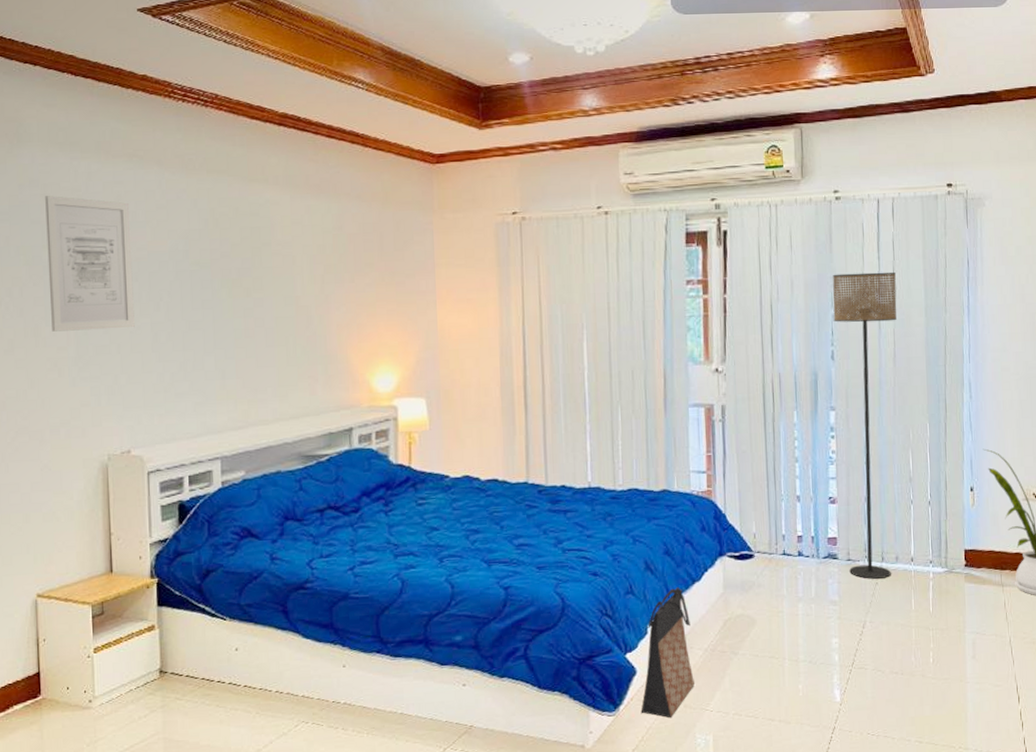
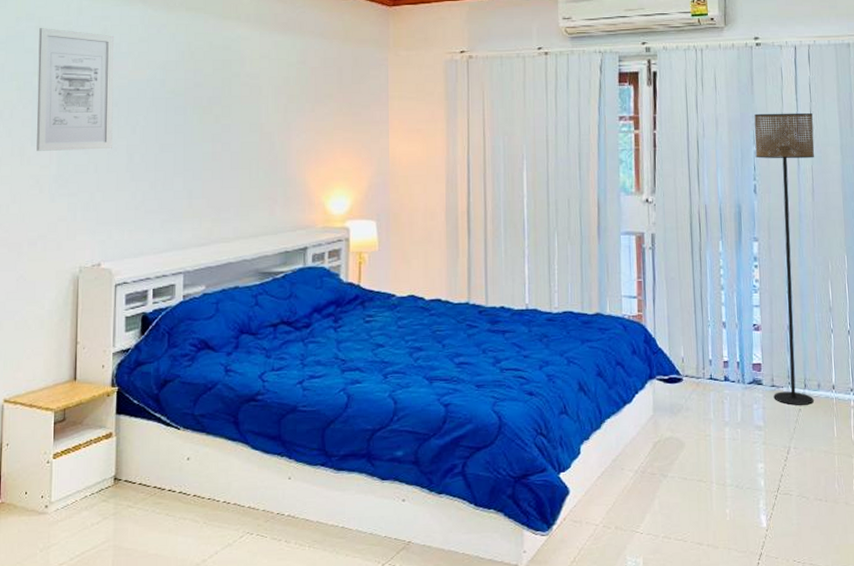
bag: present [640,586,694,718] -> none [573,408,625,540]

